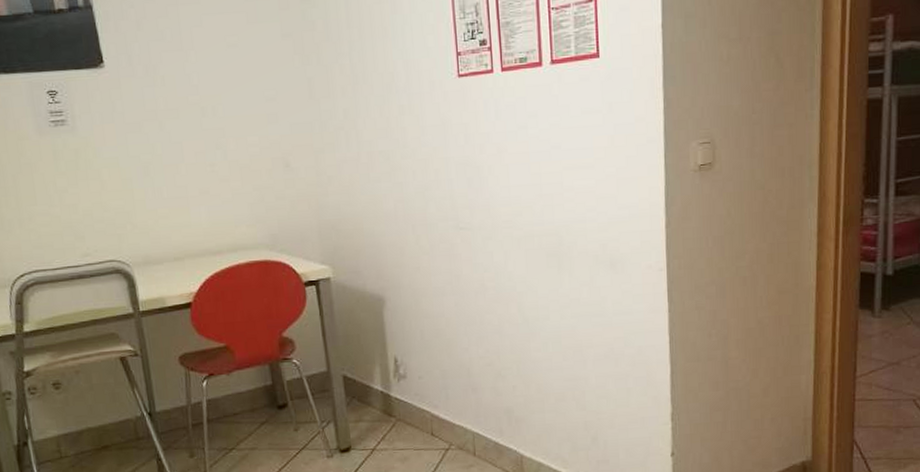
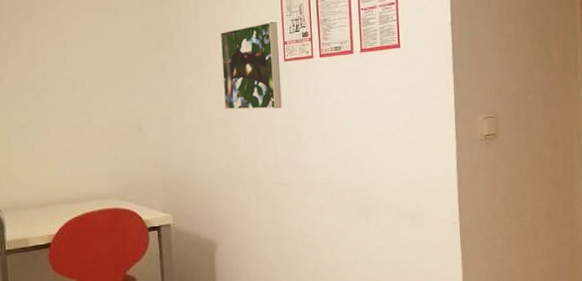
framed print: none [378,26,457,140] -> present [220,21,282,110]

